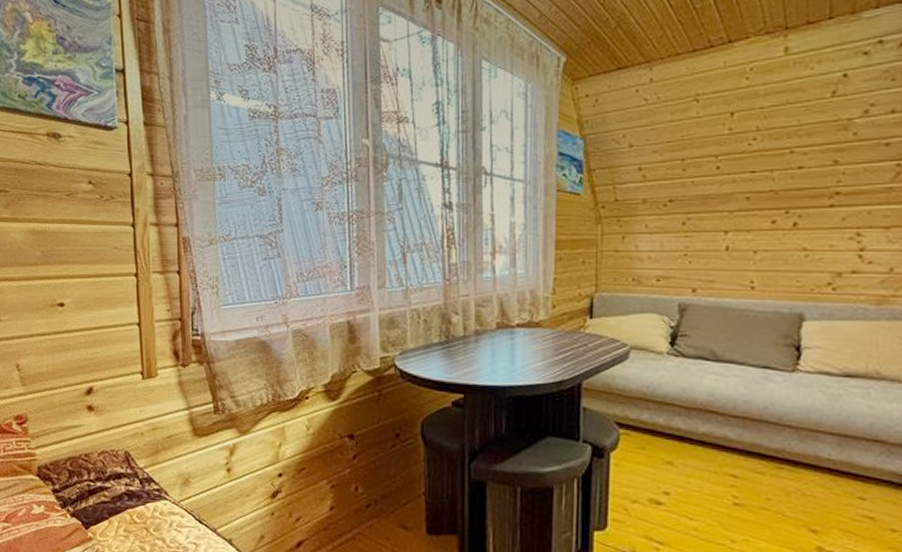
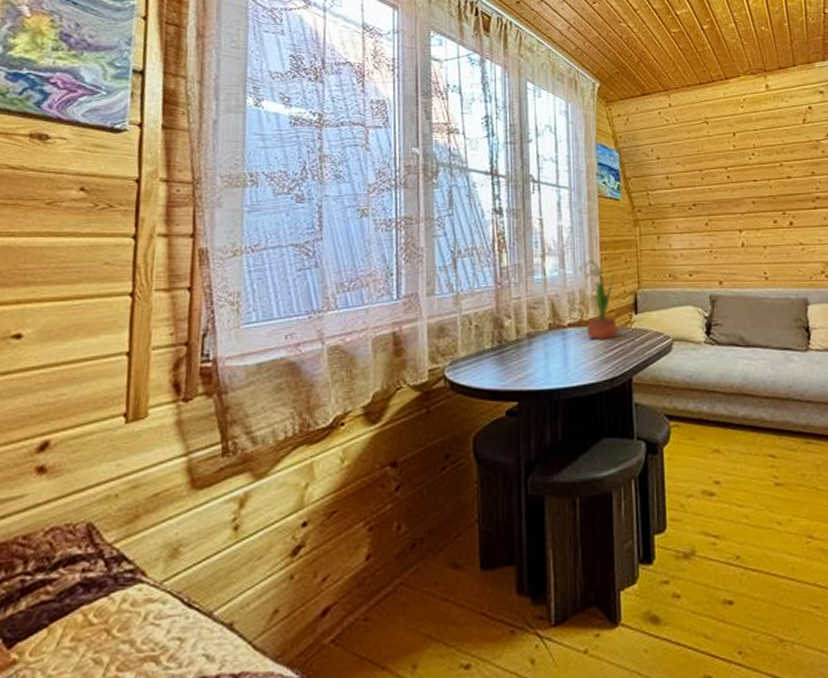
potted flower: none [529,259,571,343] -> present [577,259,619,340]

